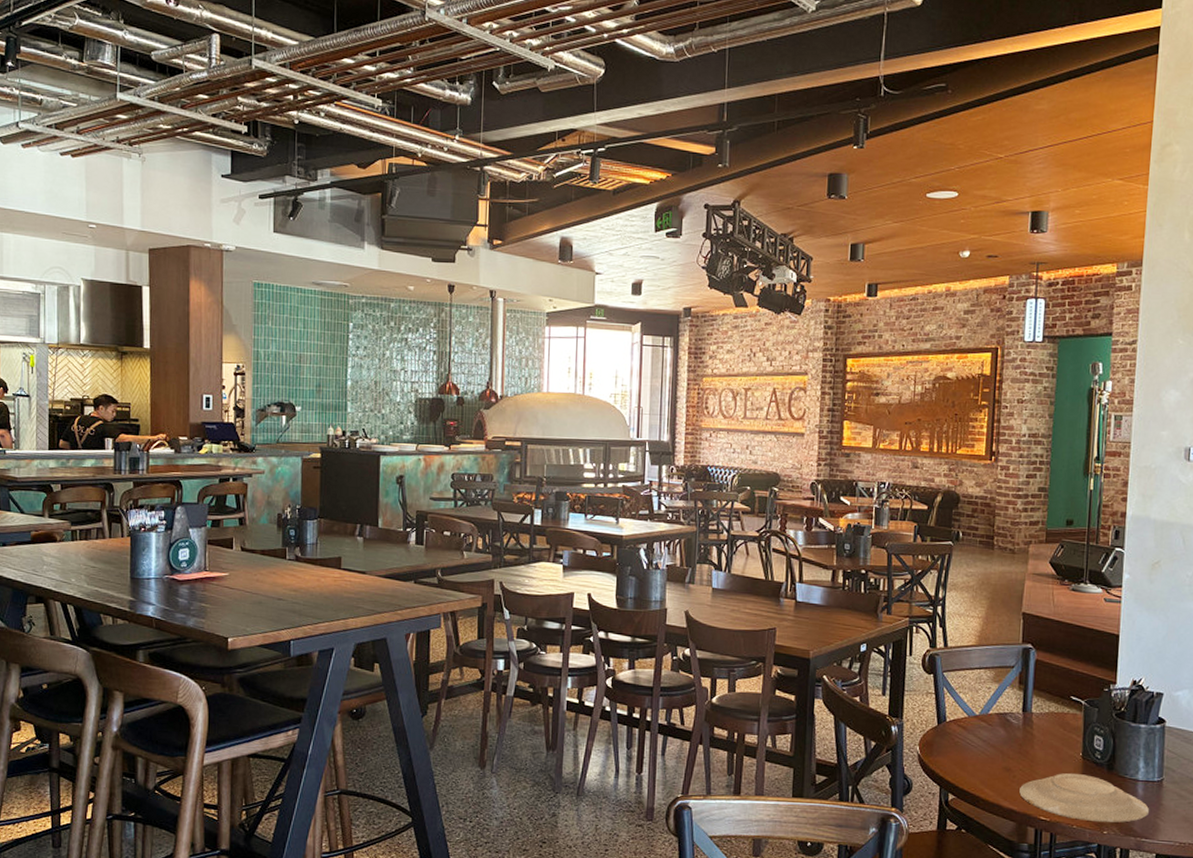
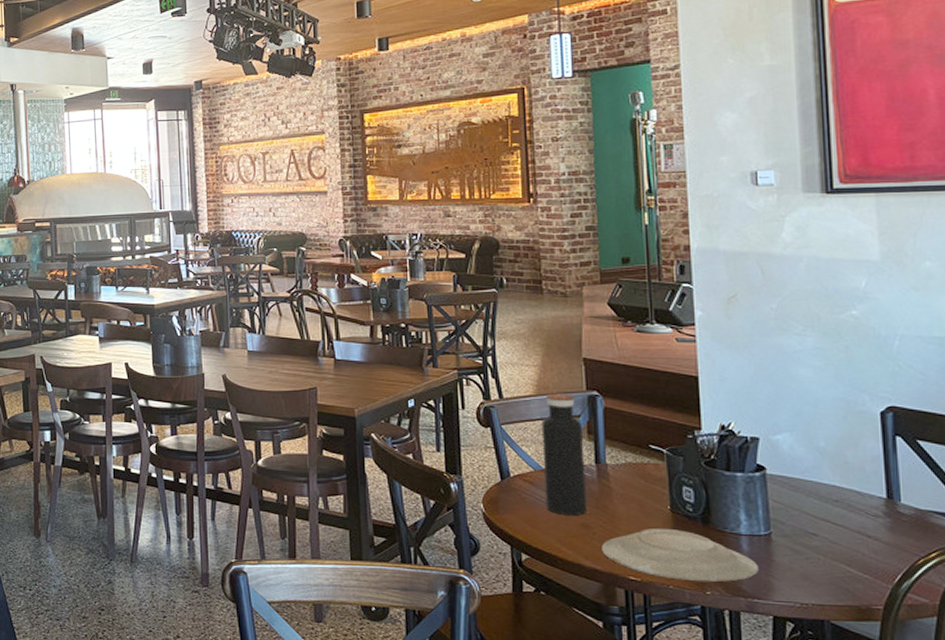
water bottle: none [975,644,1015,760] -> present [541,393,587,516]

